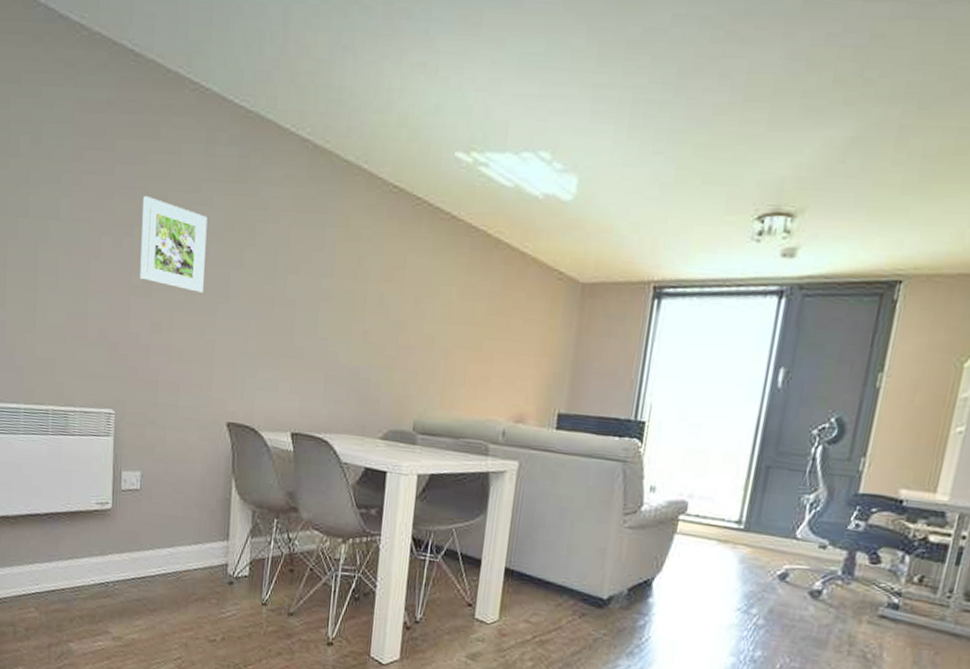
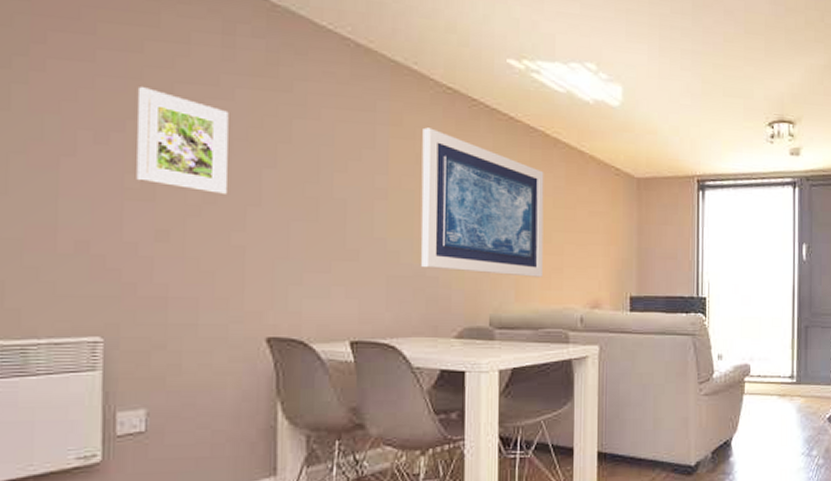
wall art: none [356,228,482,386] -> present [421,127,544,277]

